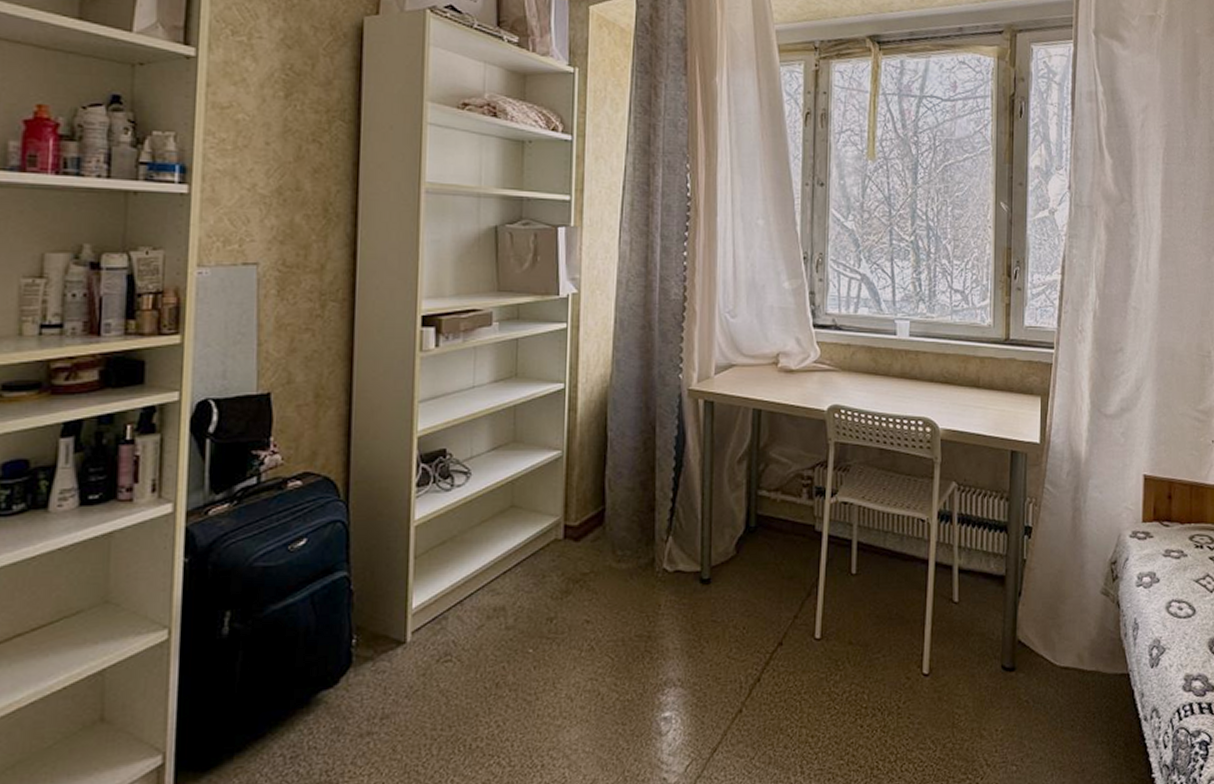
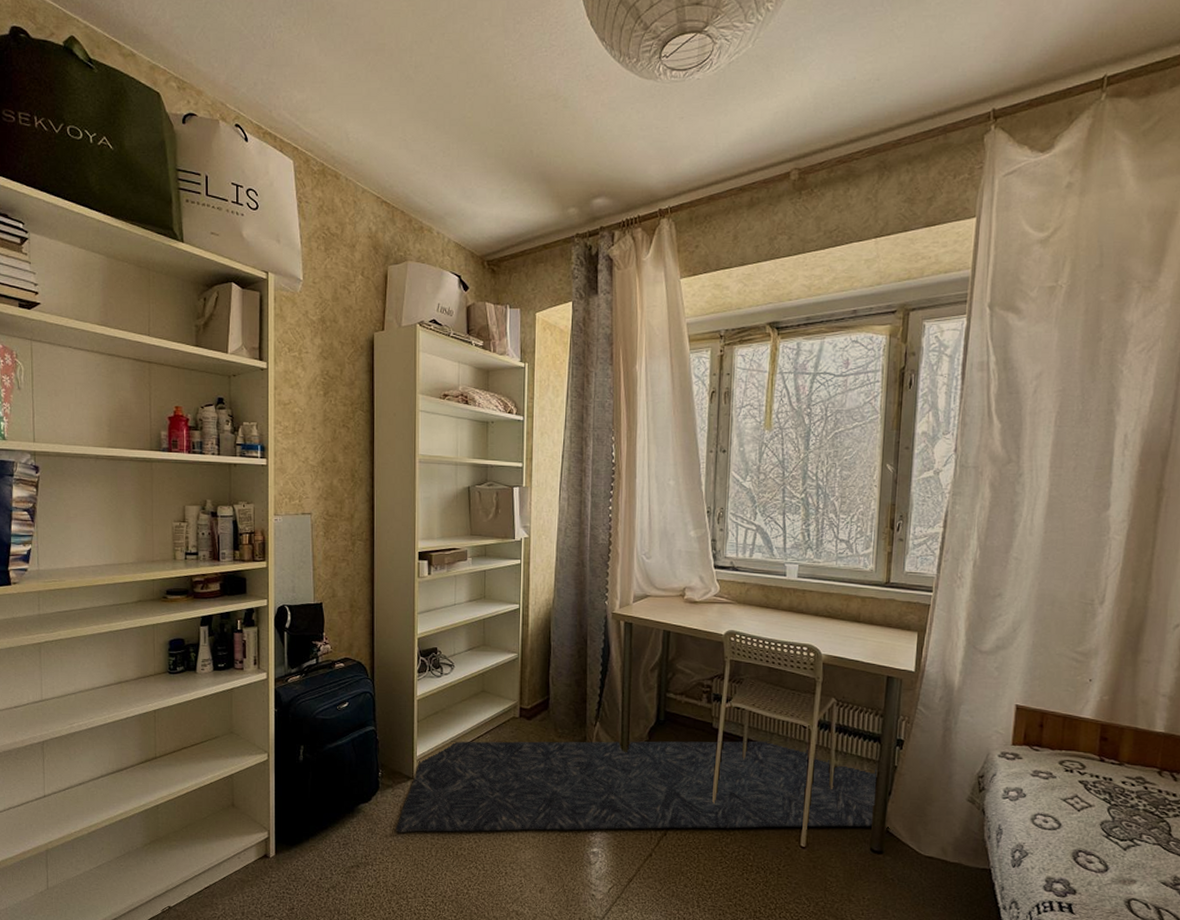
rug: none [376,542,1006,727] -> present [395,741,878,833]

